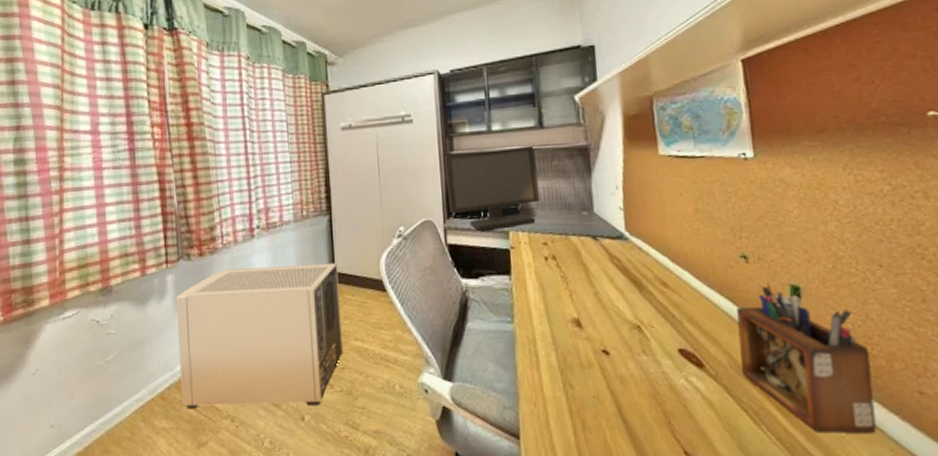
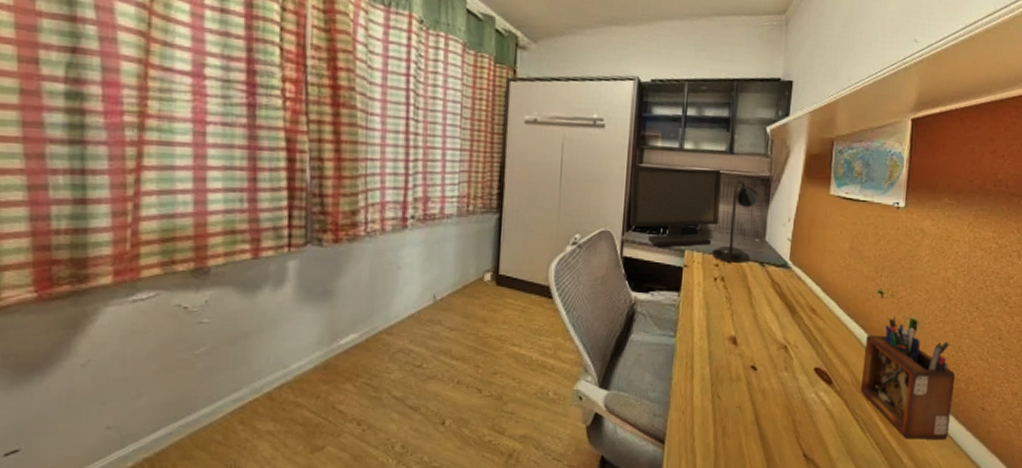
air purifier: present [176,263,343,409] -> none [295,260,502,411]
desk lamp: none [537,153,580,240] -> present [711,179,759,263]

